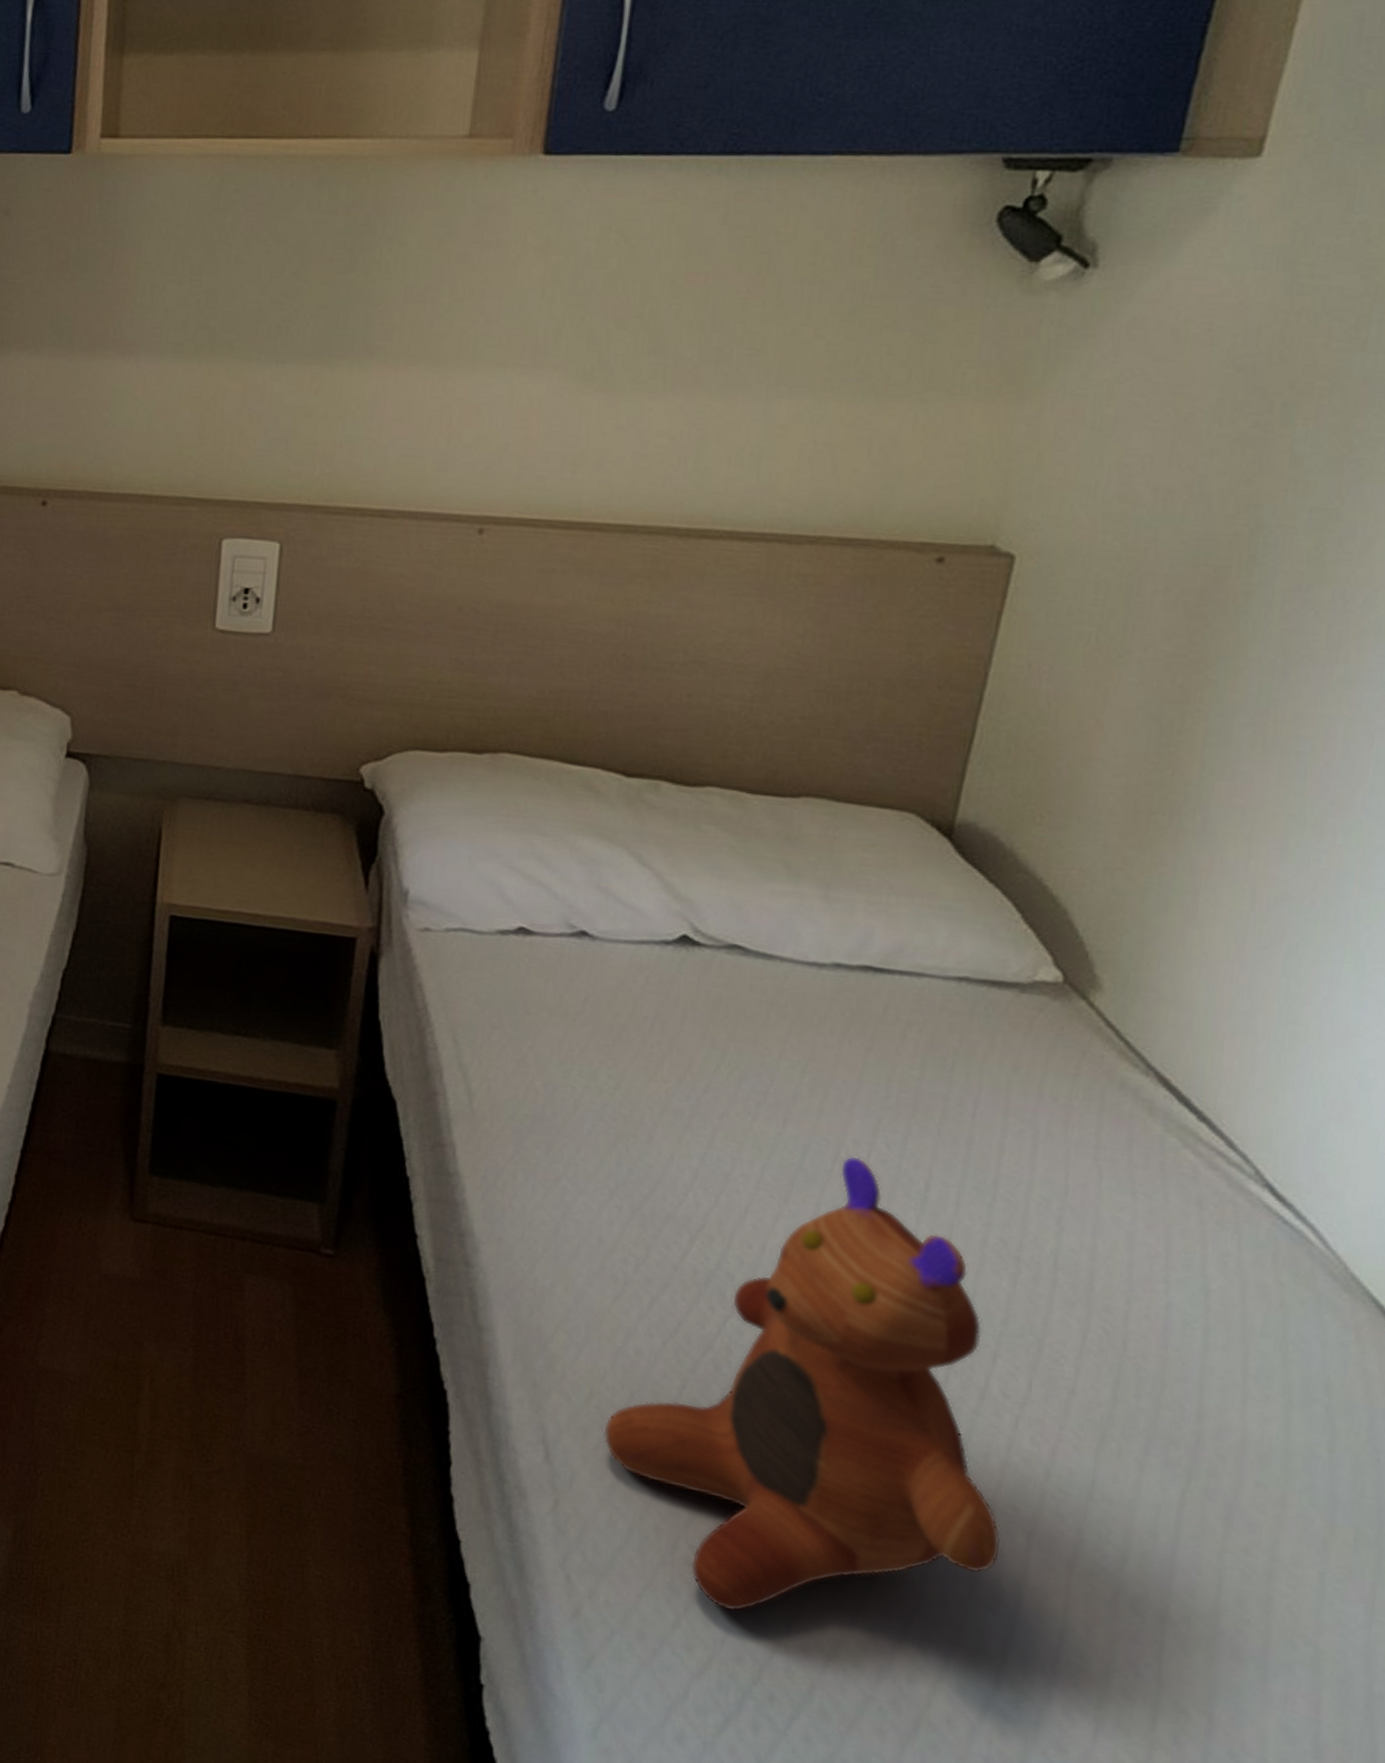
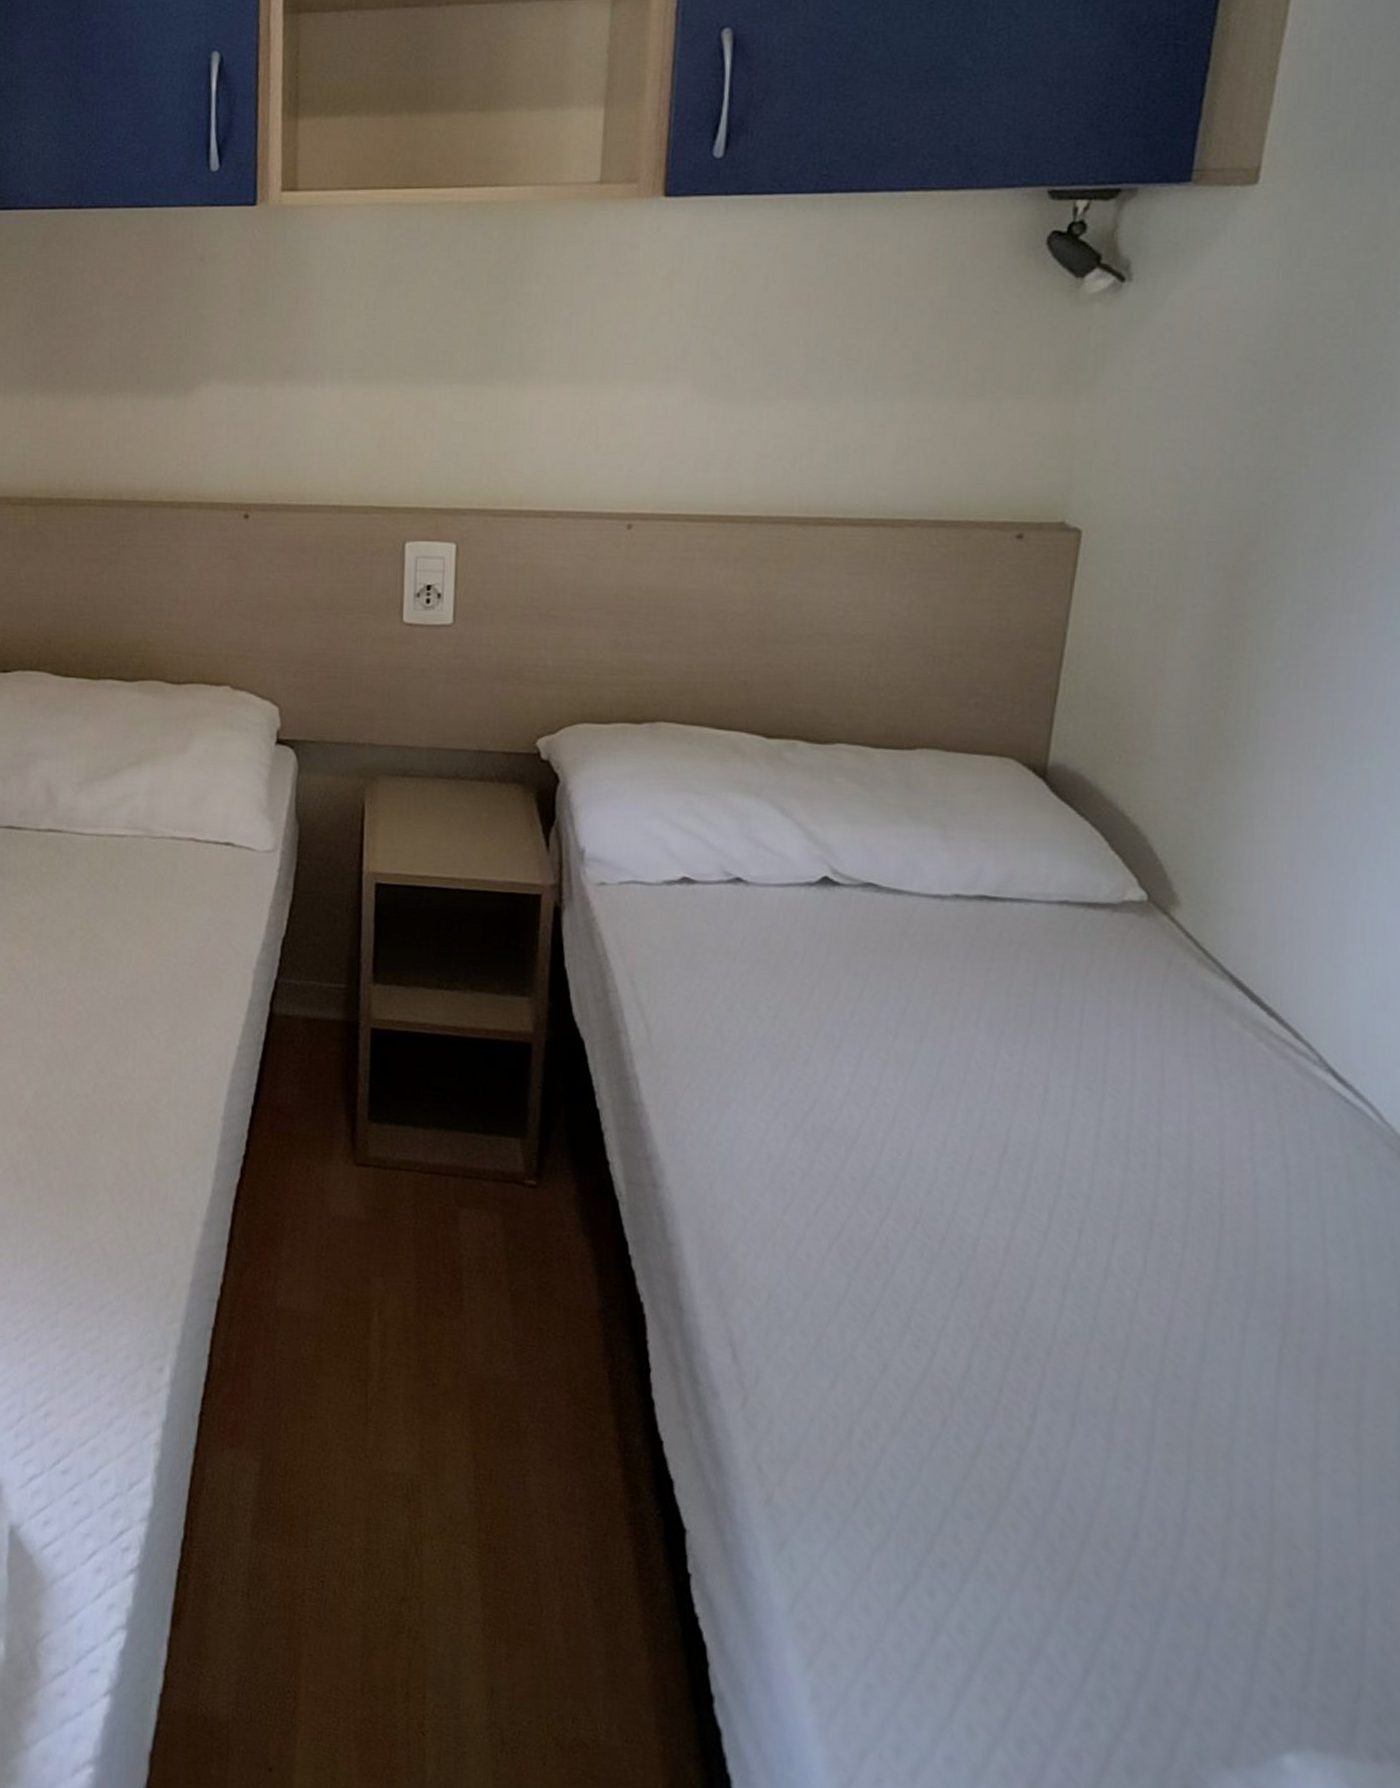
toy: present [603,1156,1001,1612] -> none [782,1066,1131,1488]

